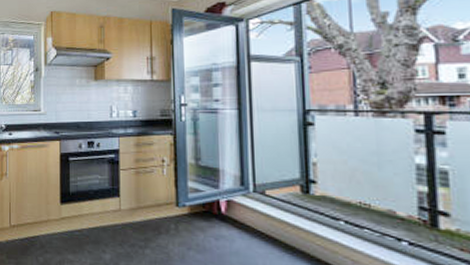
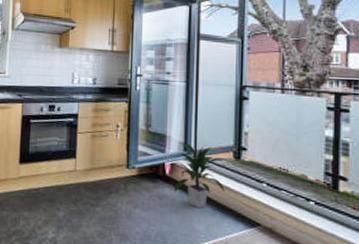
indoor plant: none [232,177,295,251] -> present [173,143,228,209]

